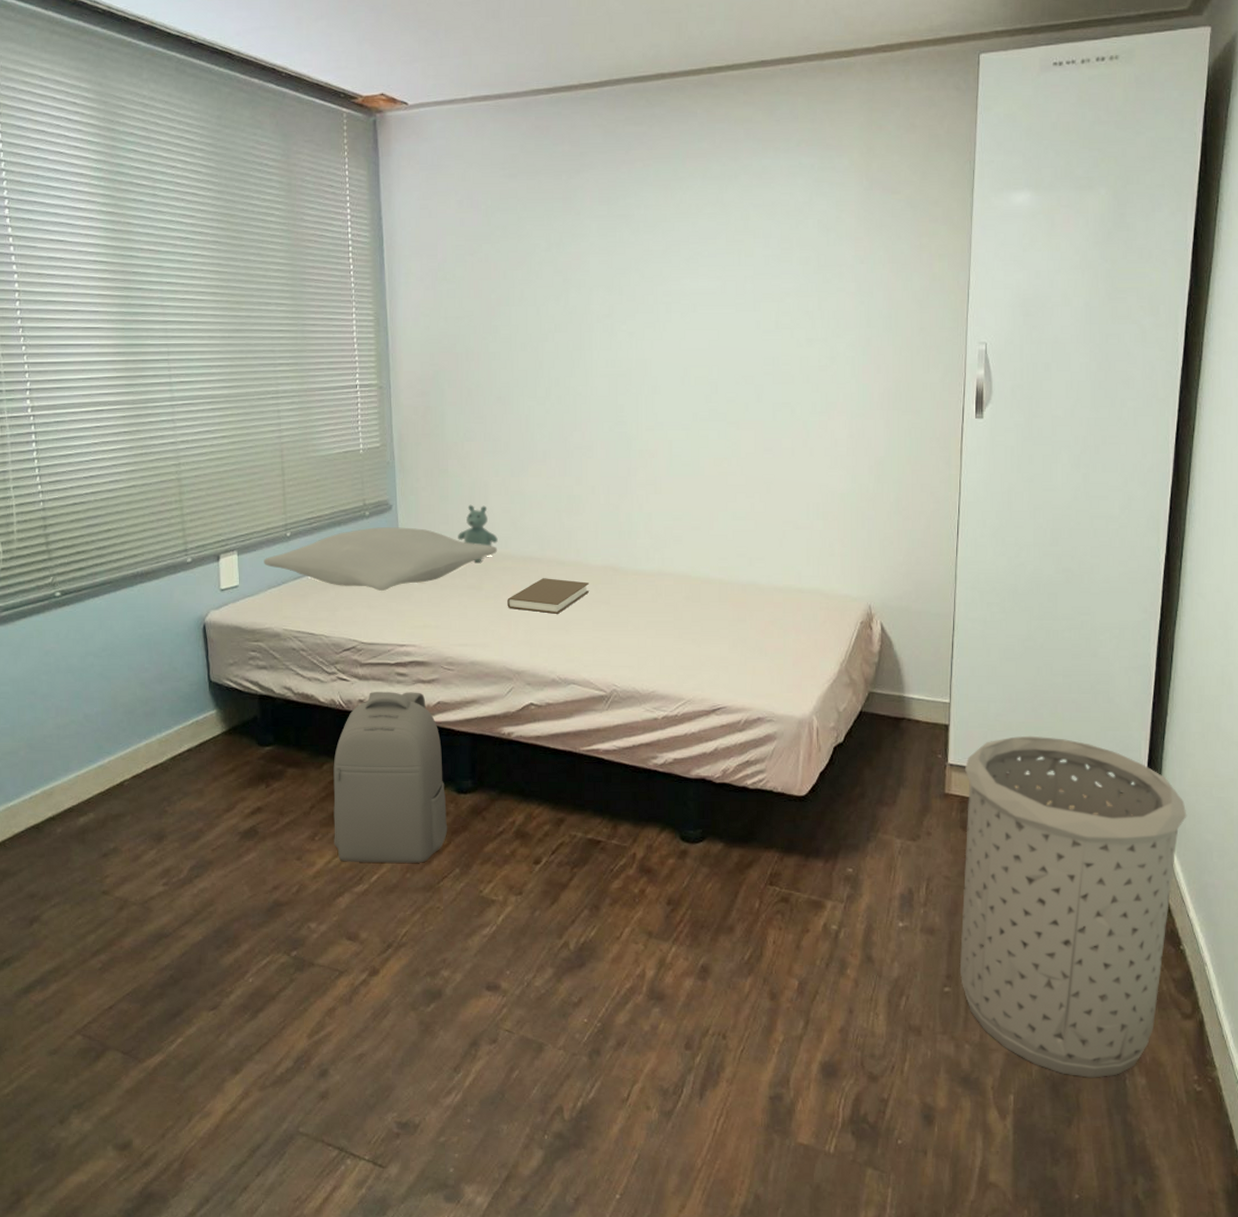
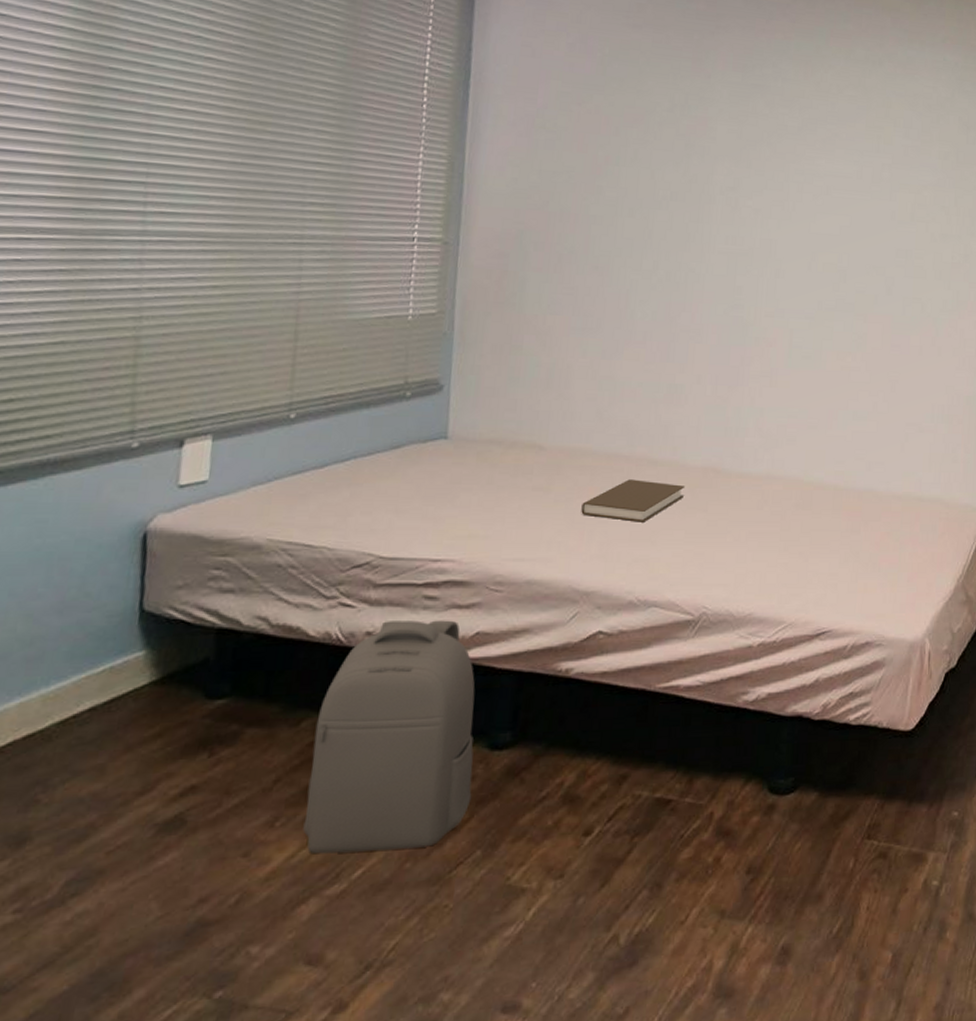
pillow: present [264,527,498,592] -> none [250,411,576,492]
stuffed bear: present [458,504,498,563] -> none [526,389,578,459]

